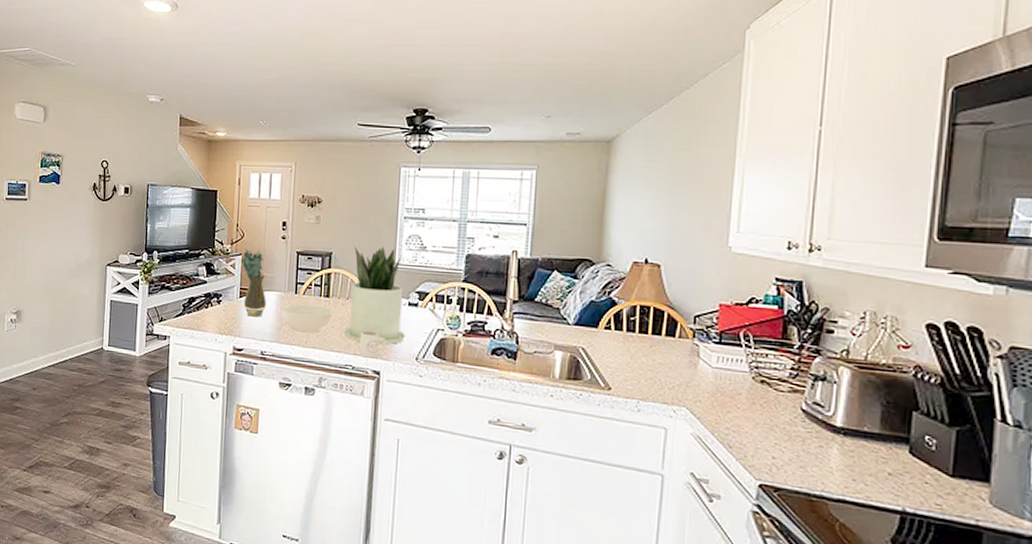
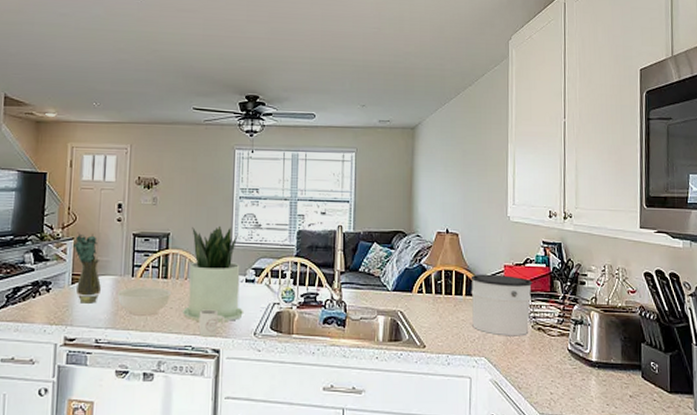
bucket: none [672,312,758,388] -> present [470,274,533,337]

